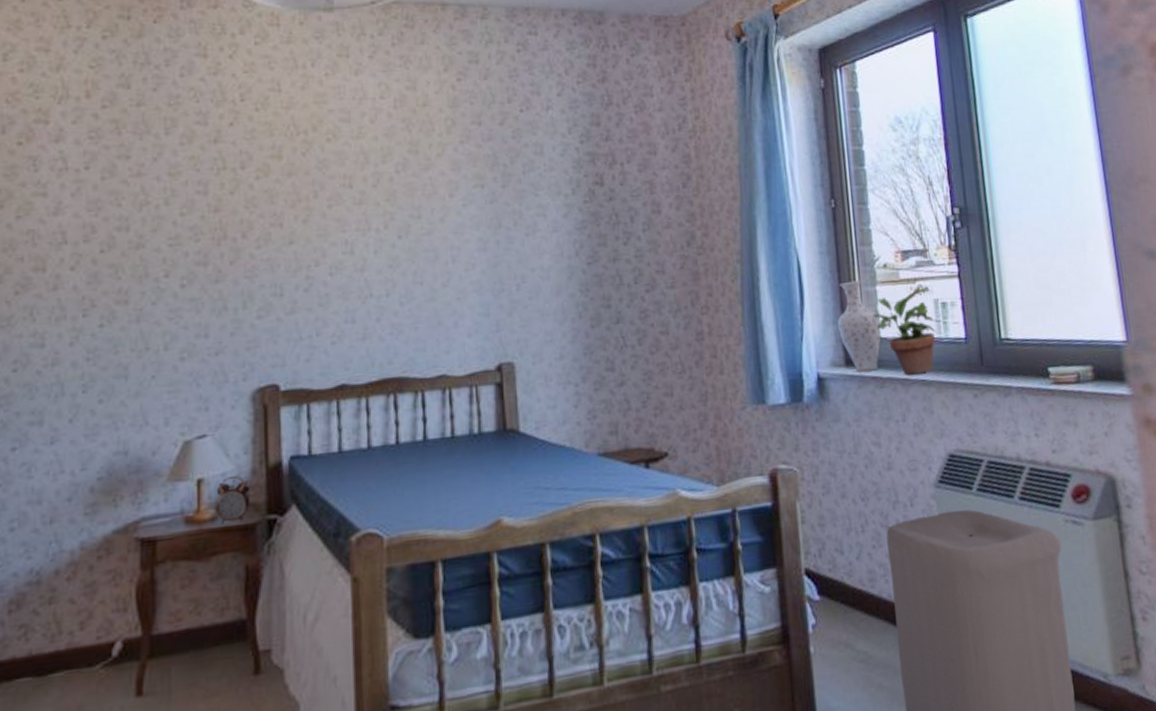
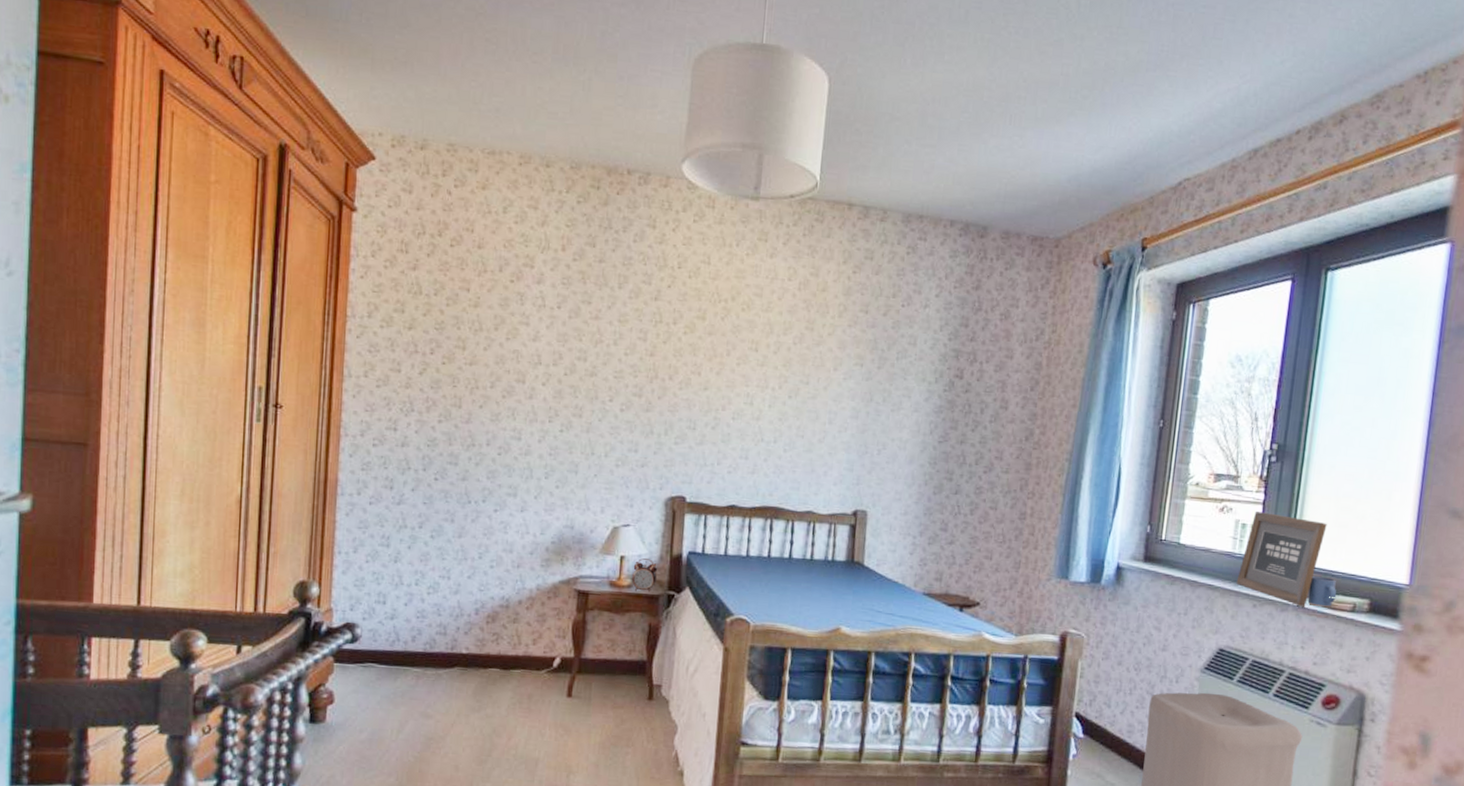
vase: present [838,280,881,372] -> none [1143,492,1182,570]
potted plant: present [872,287,937,375] -> none [1176,507,1235,580]
picture frame: none [950,285,1030,388] -> present [1236,510,1327,607]
mug: none [1027,348,1058,384] -> present [1307,576,1337,608]

